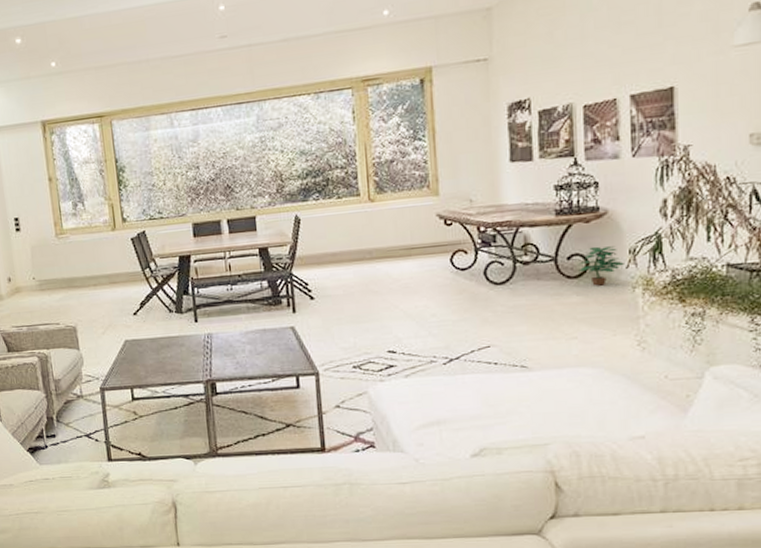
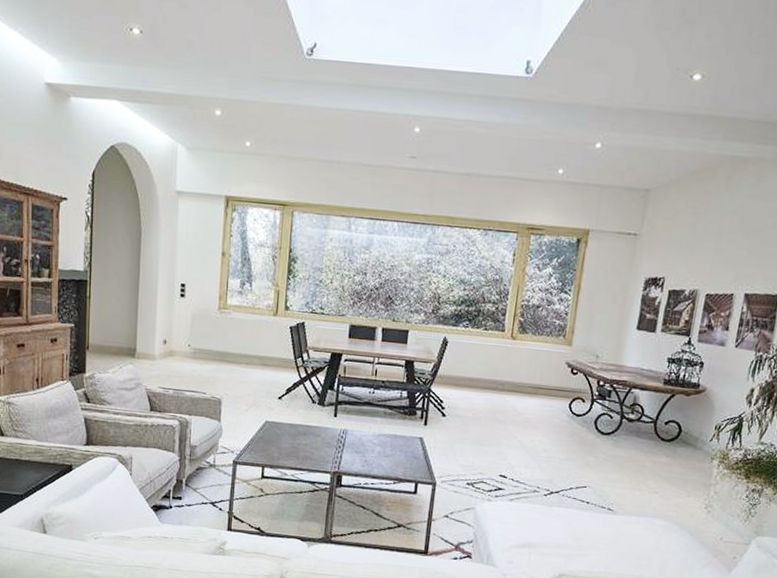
potted plant: present [578,246,624,286] -> none [672,417,709,452]

